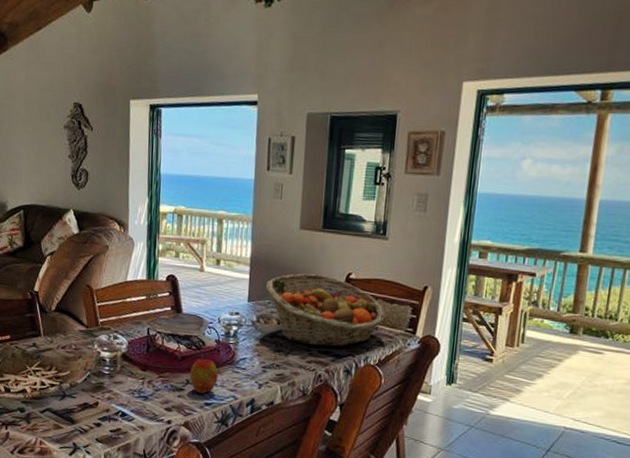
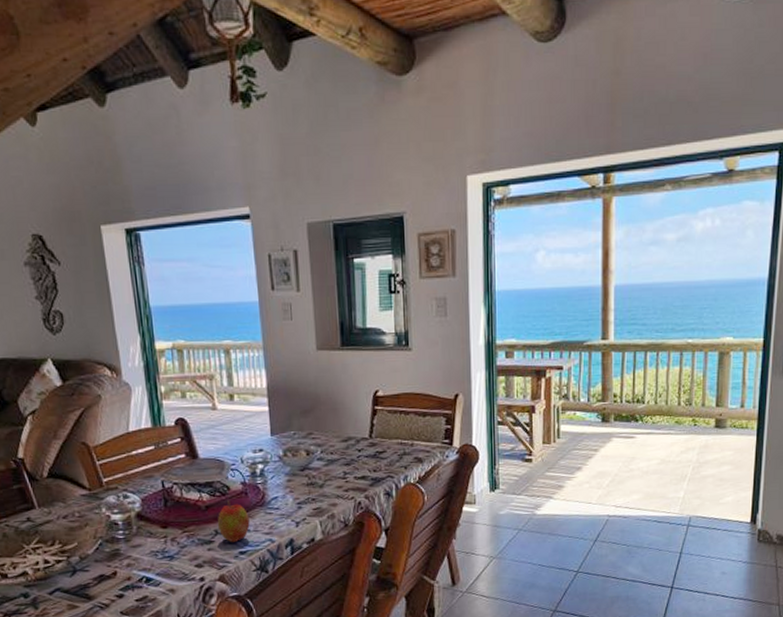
fruit basket: present [266,273,386,347] -> none [288,396,420,473]

